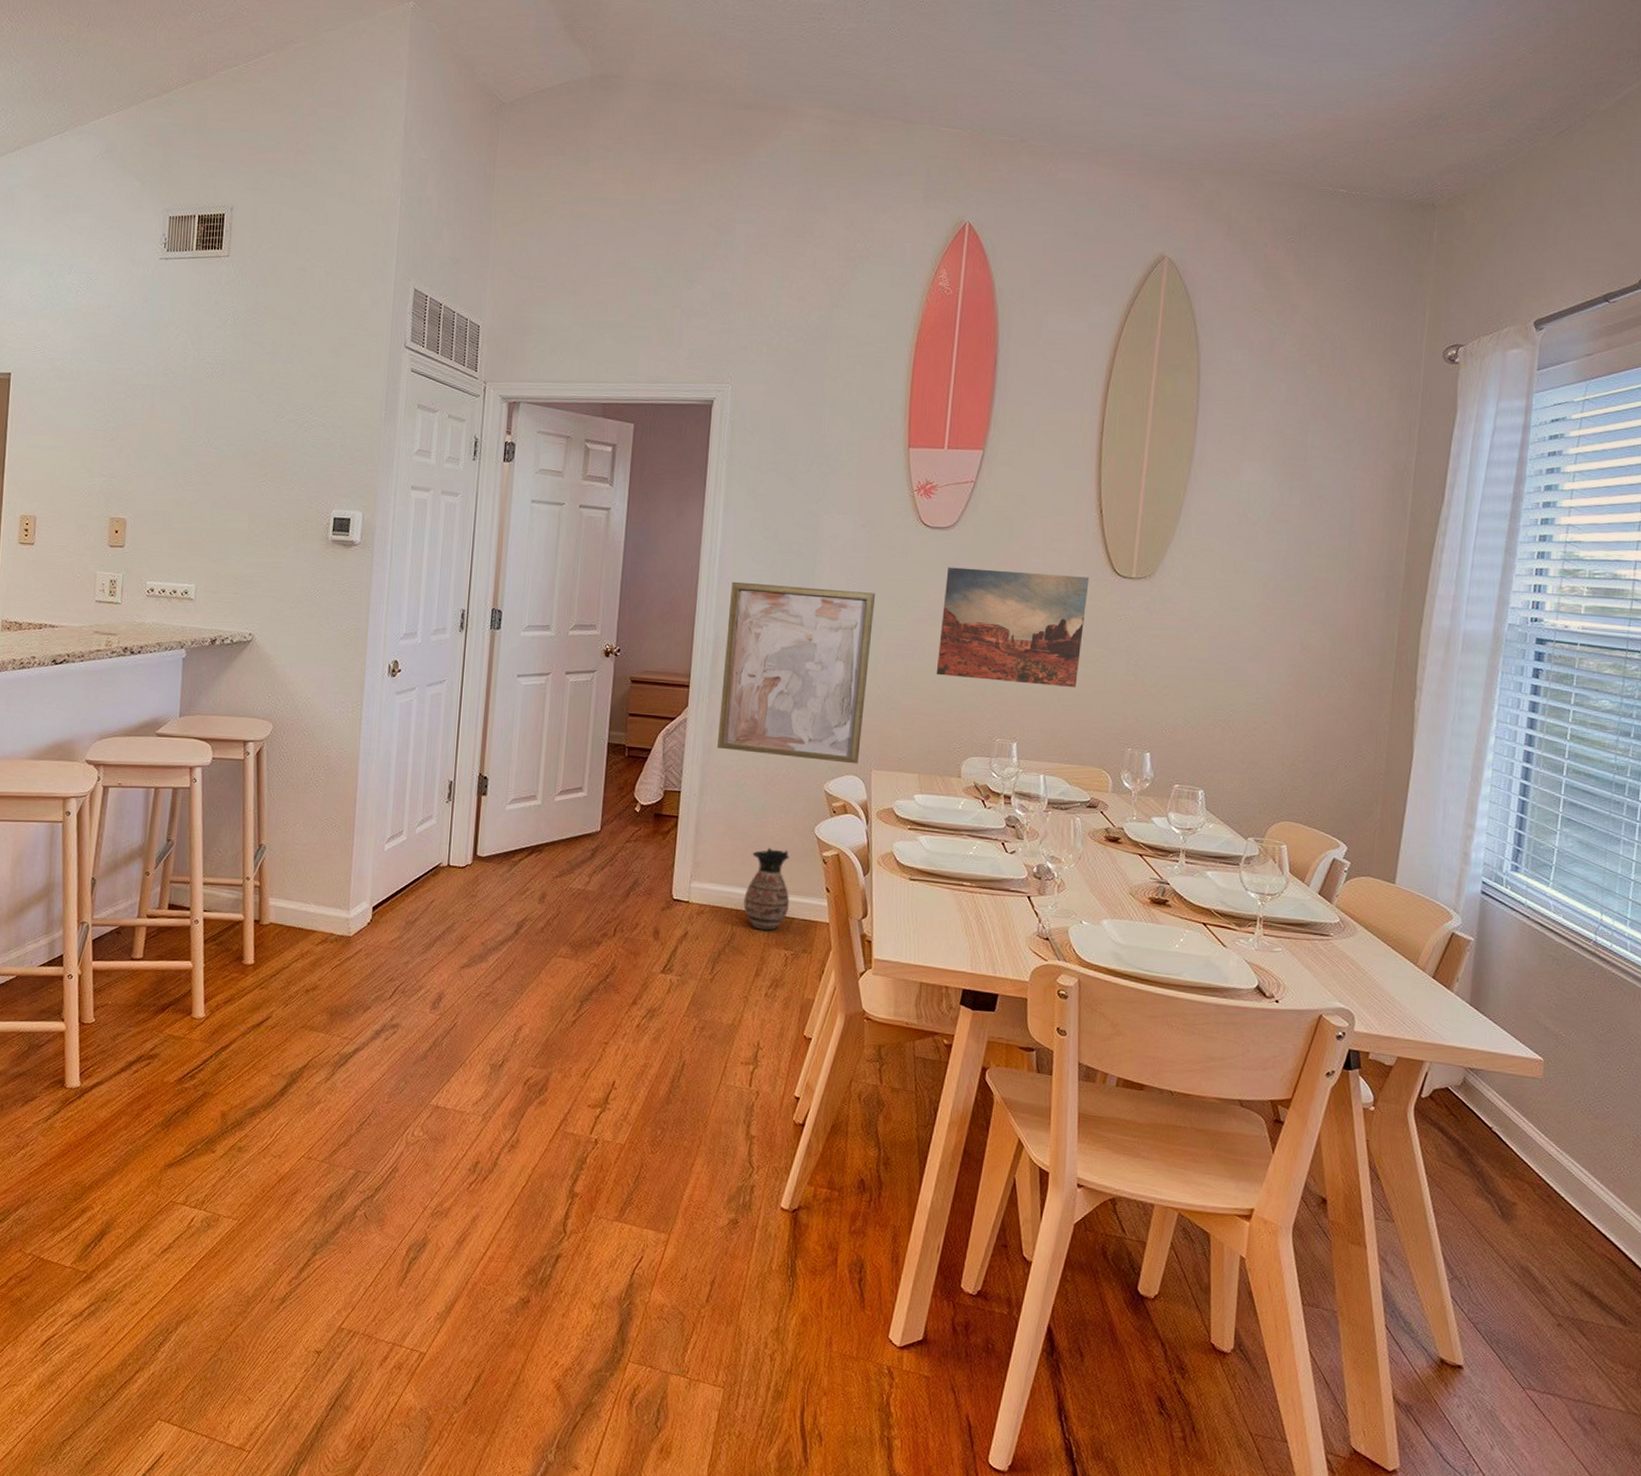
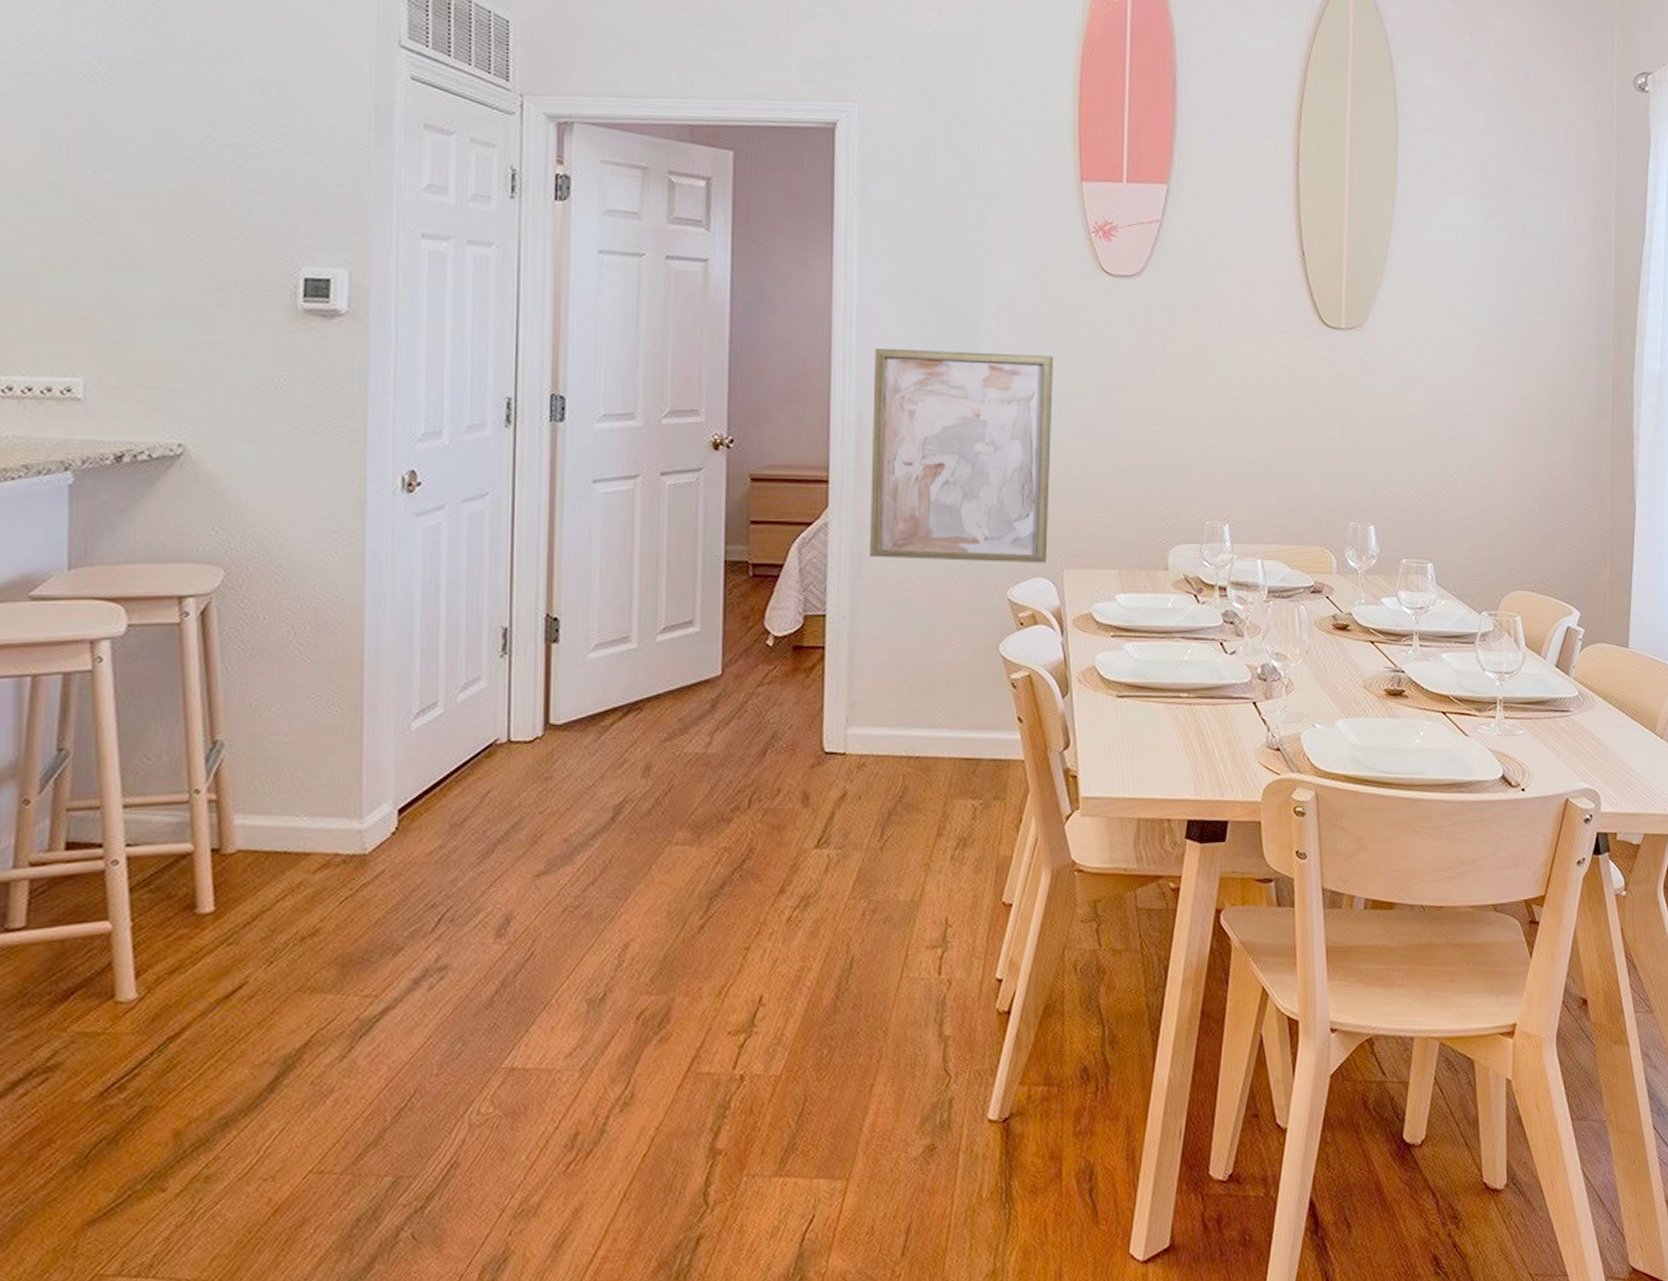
ceramic jug: present [743,847,790,931] -> none [916,675,974,778]
wall art: present [936,567,1090,687] -> none [1131,322,1296,456]

